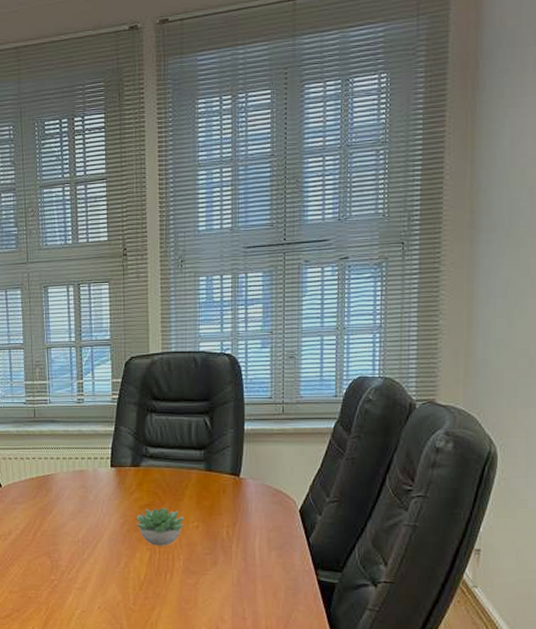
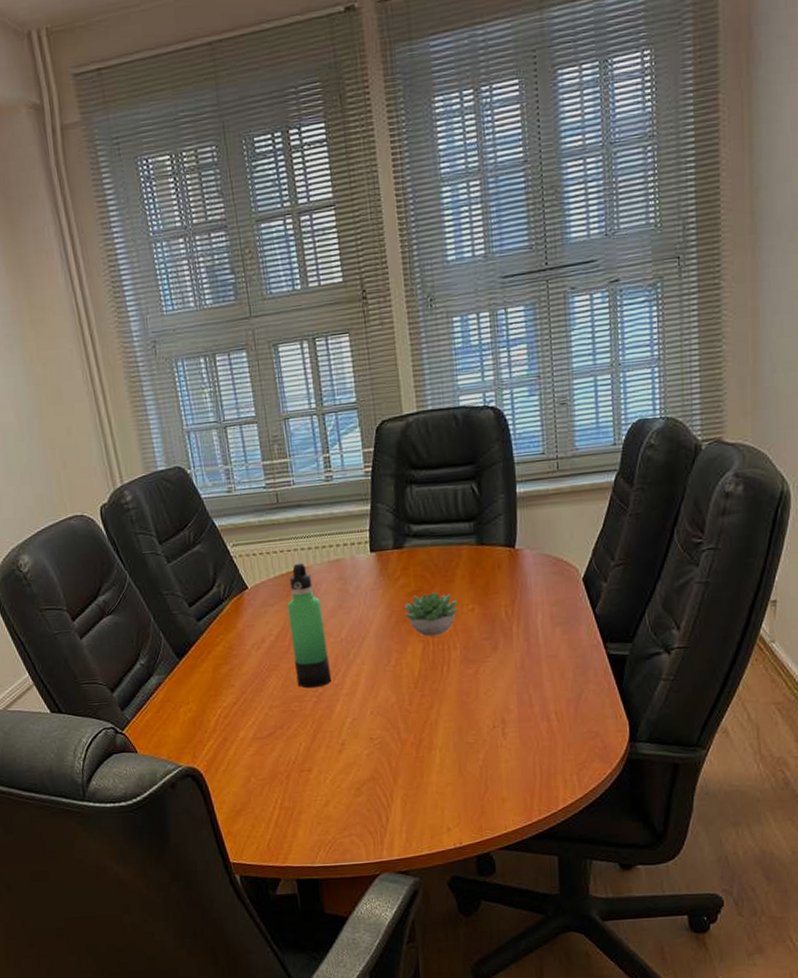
thermos bottle: none [34,470,66,580] -> present [287,562,331,689]

